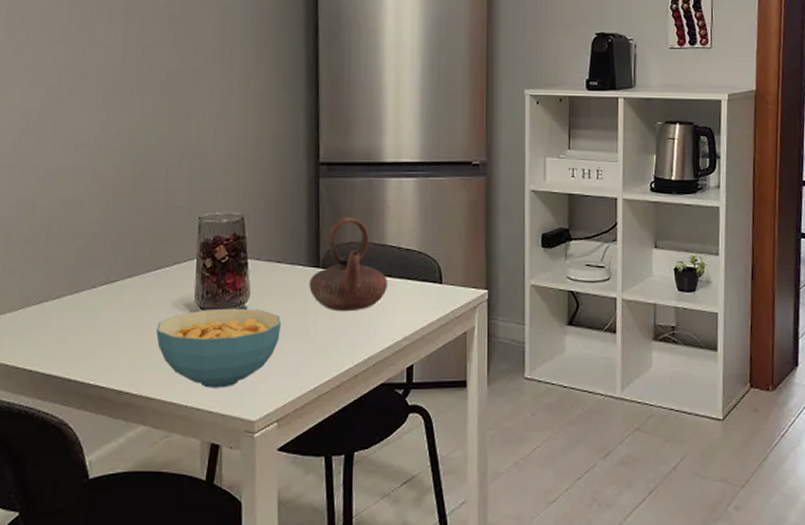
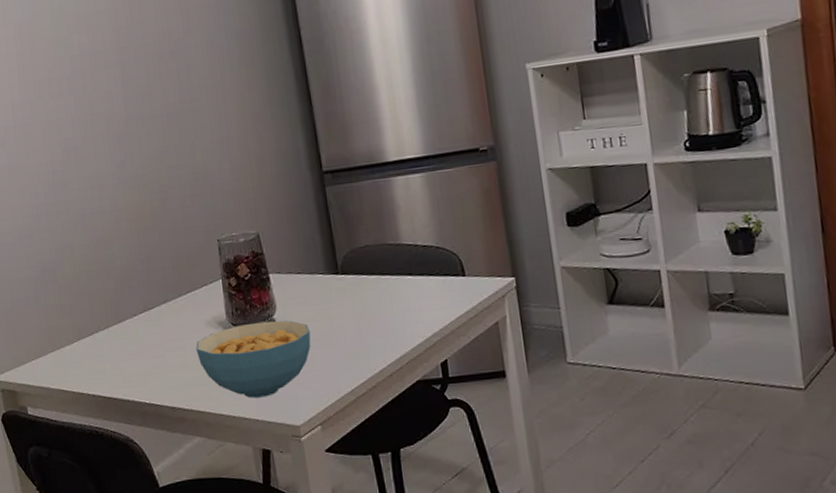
teapot: present [309,216,387,312] -> none [331,220,410,315]

